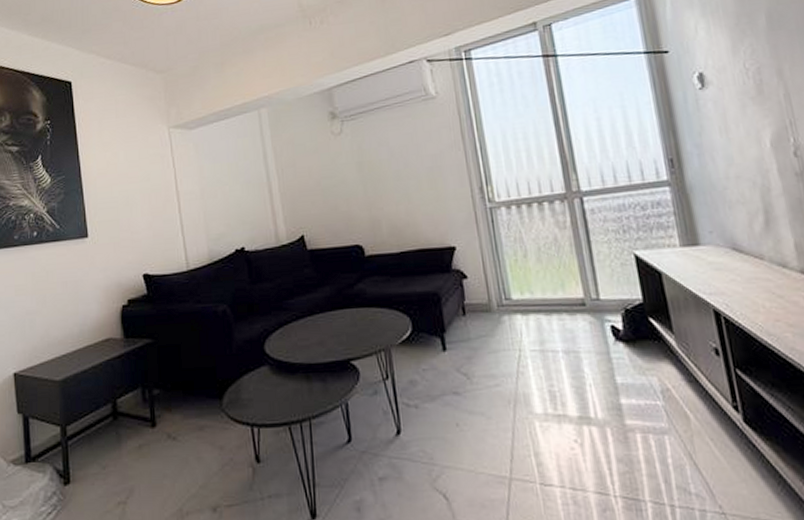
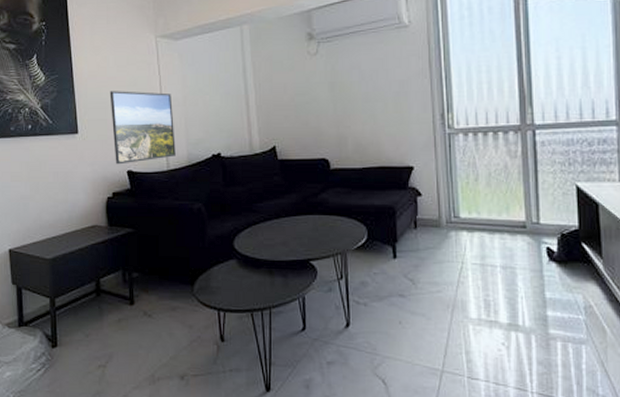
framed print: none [121,186,195,268] -> present [109,91,176,165]

